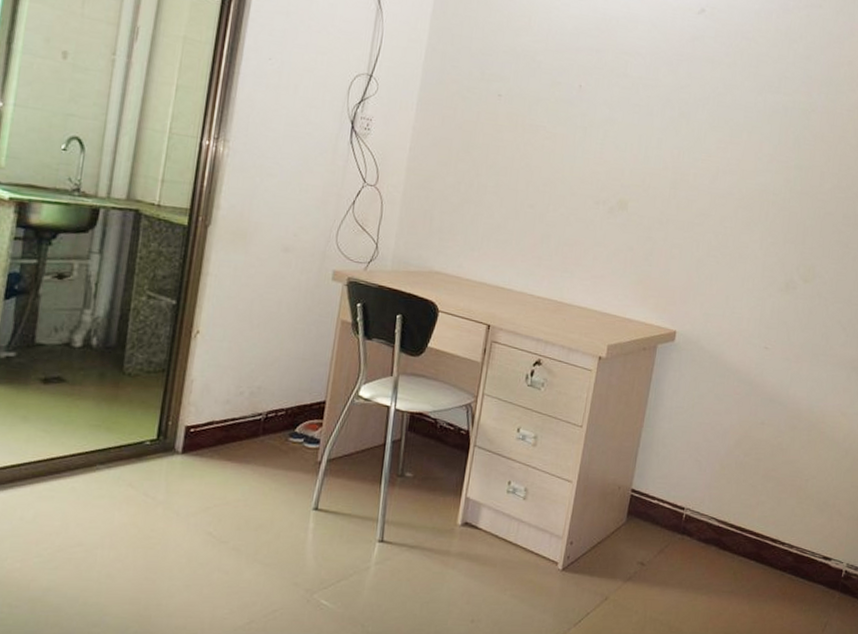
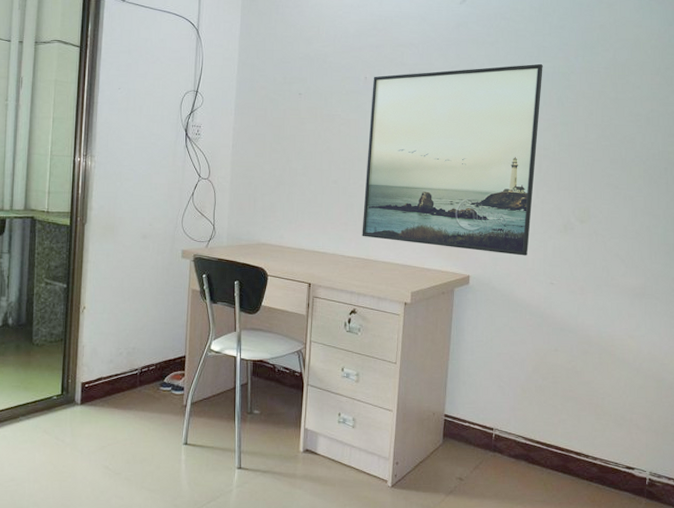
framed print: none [557,85,783,314] -> present [362,63,543,256]

